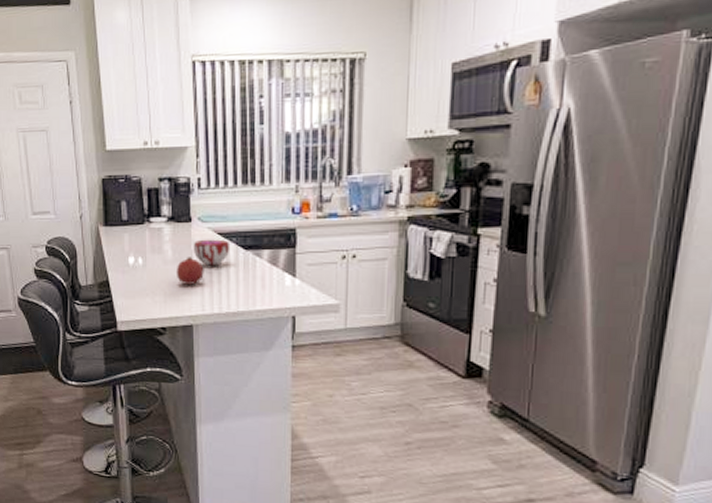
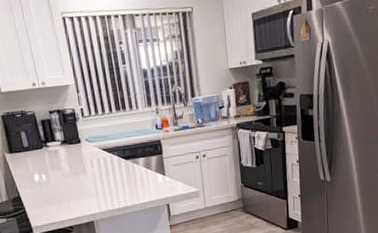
fruit: present [176,257,204,285] -> none [74,170,97,191]
decorative bowl: present [193,239,231,266] -> none [84,154,114,175]

